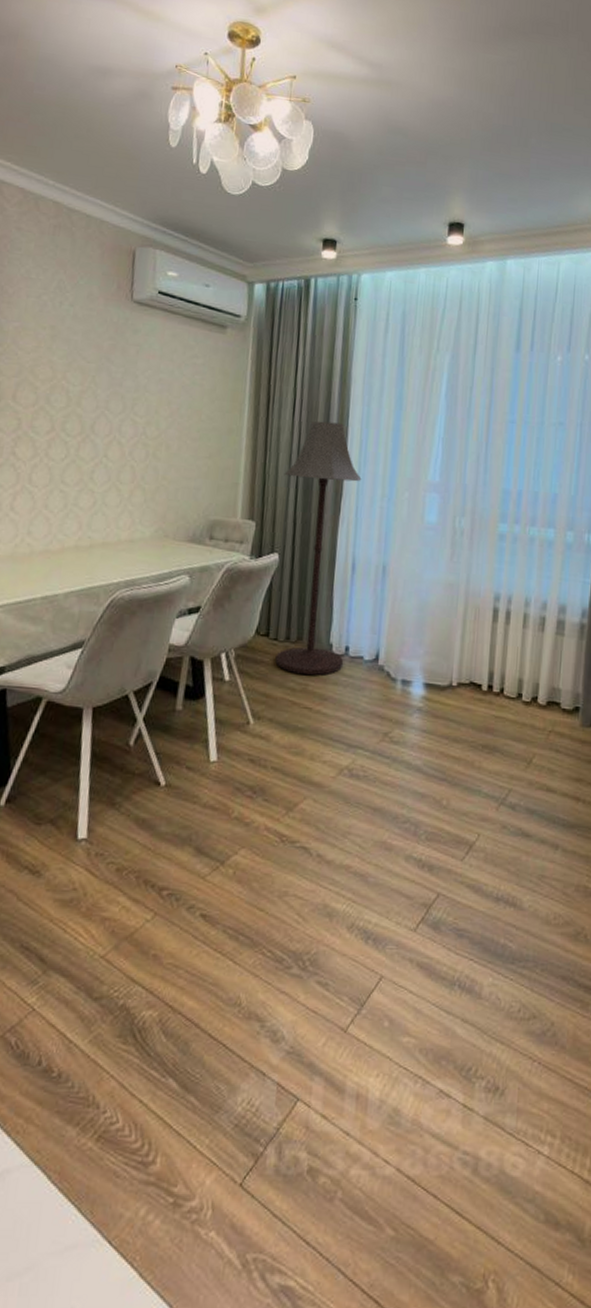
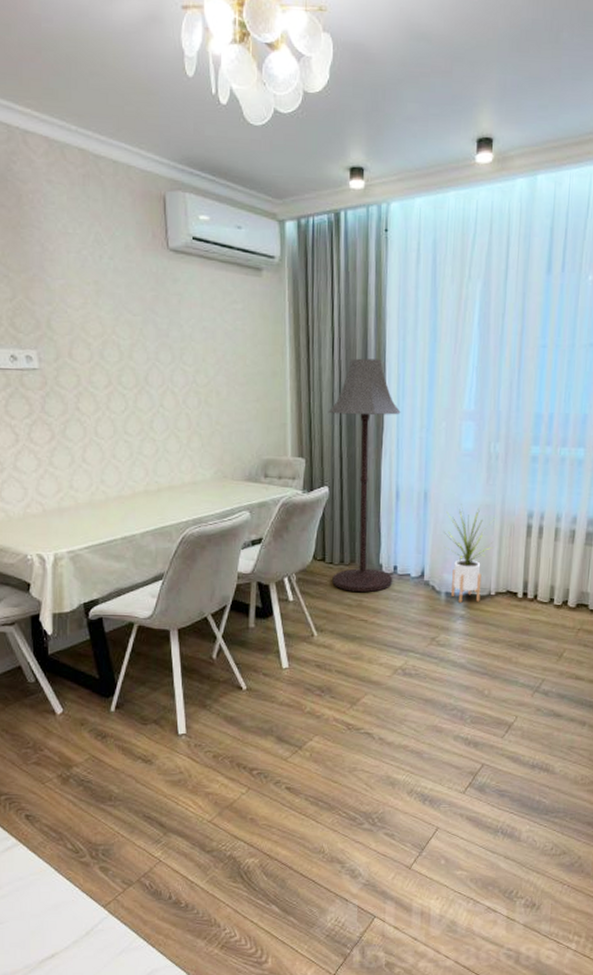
house plant: none [403,581,460,693] -> present [444,504,496,603]

